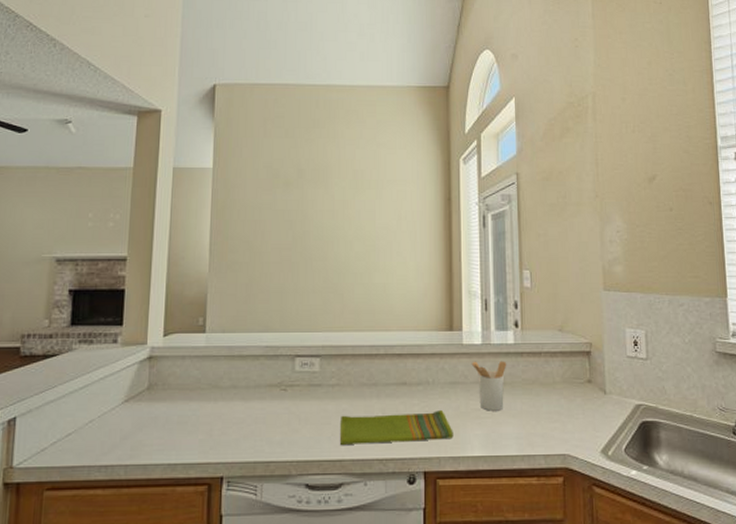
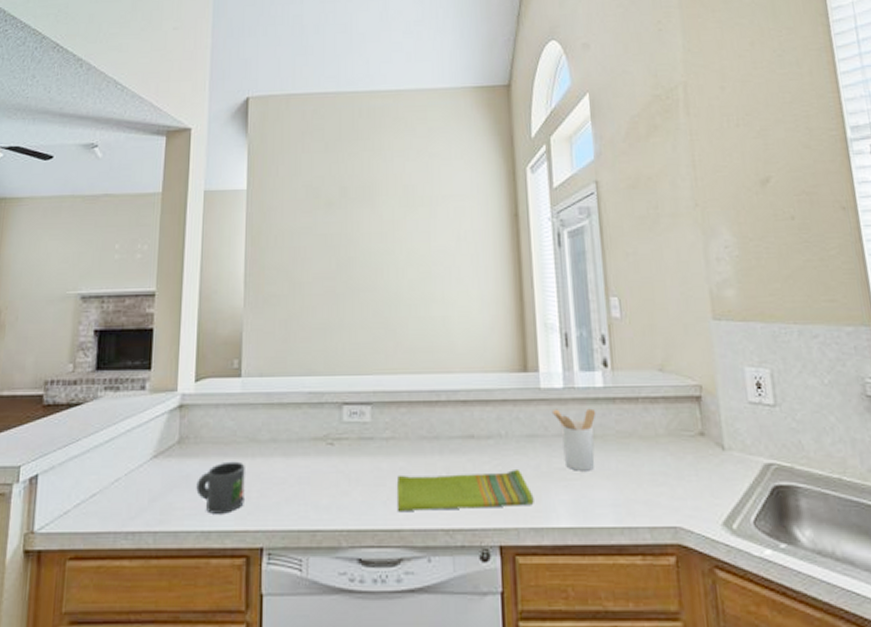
mug: none [164,404,208,449] -> present [196,461,245,514]

